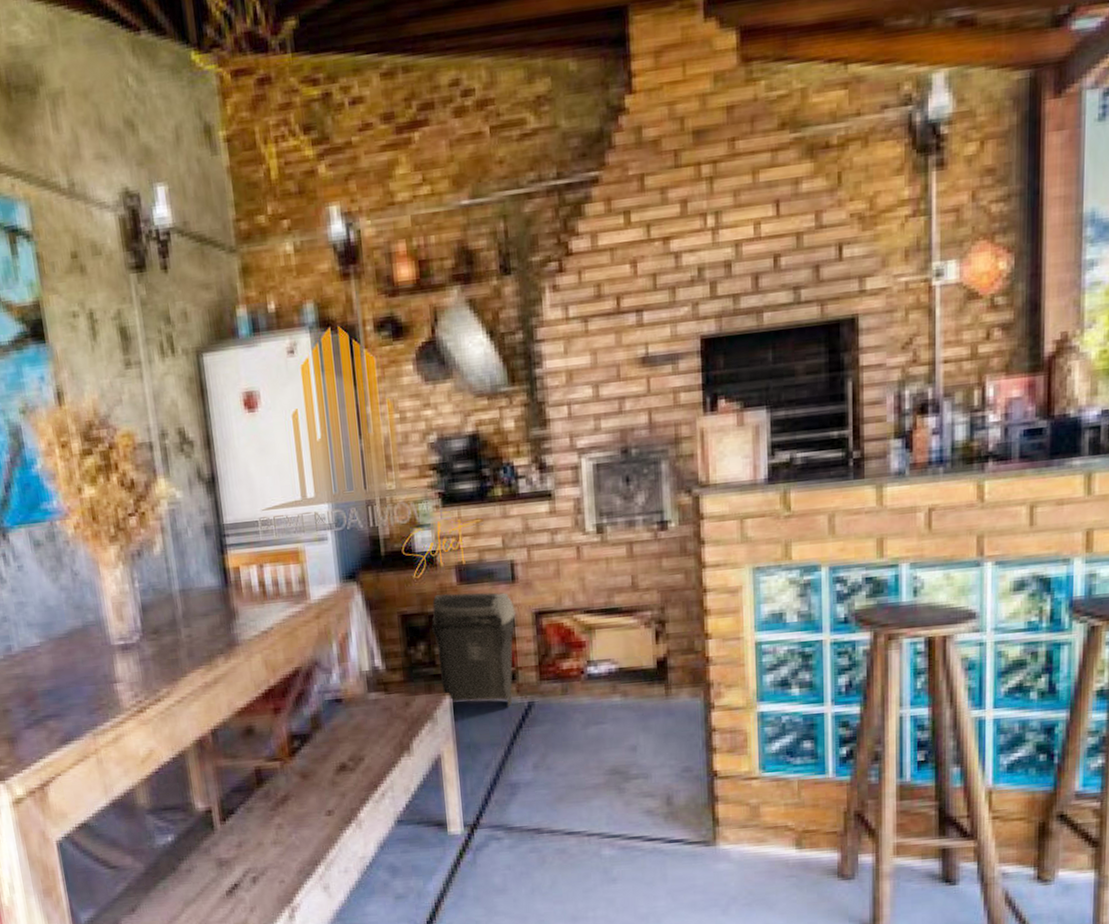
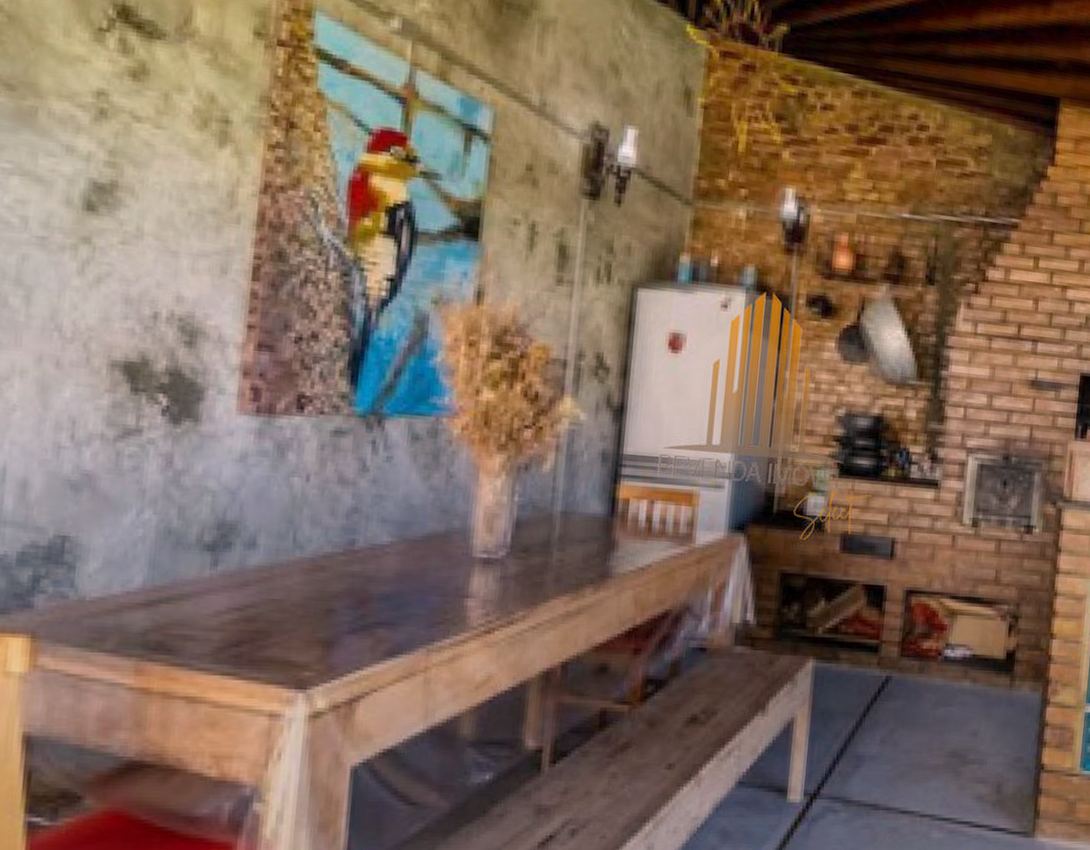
trash can: present [431,592,516,707] -> none [807,559,889,679]

